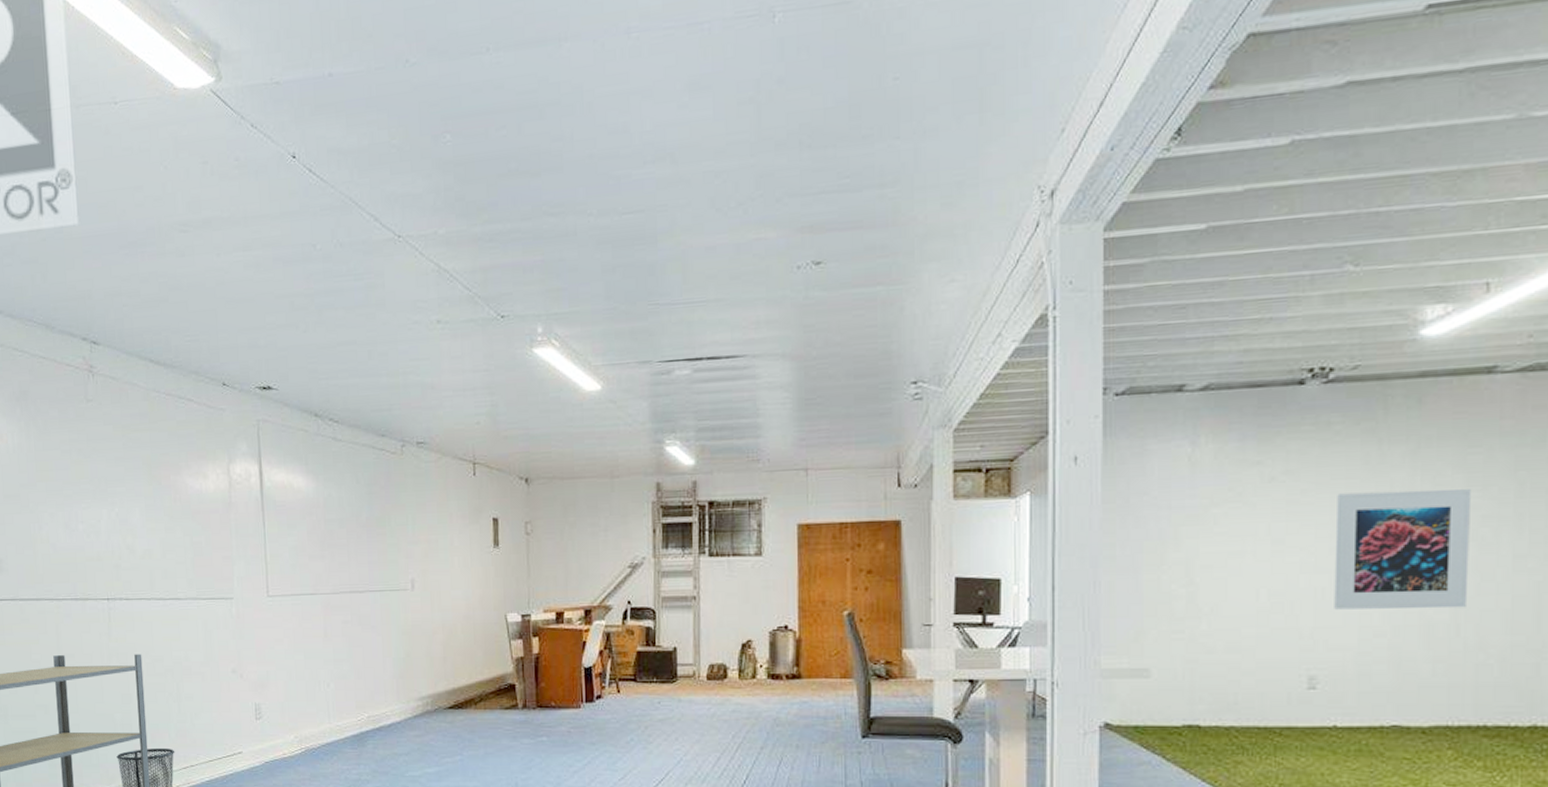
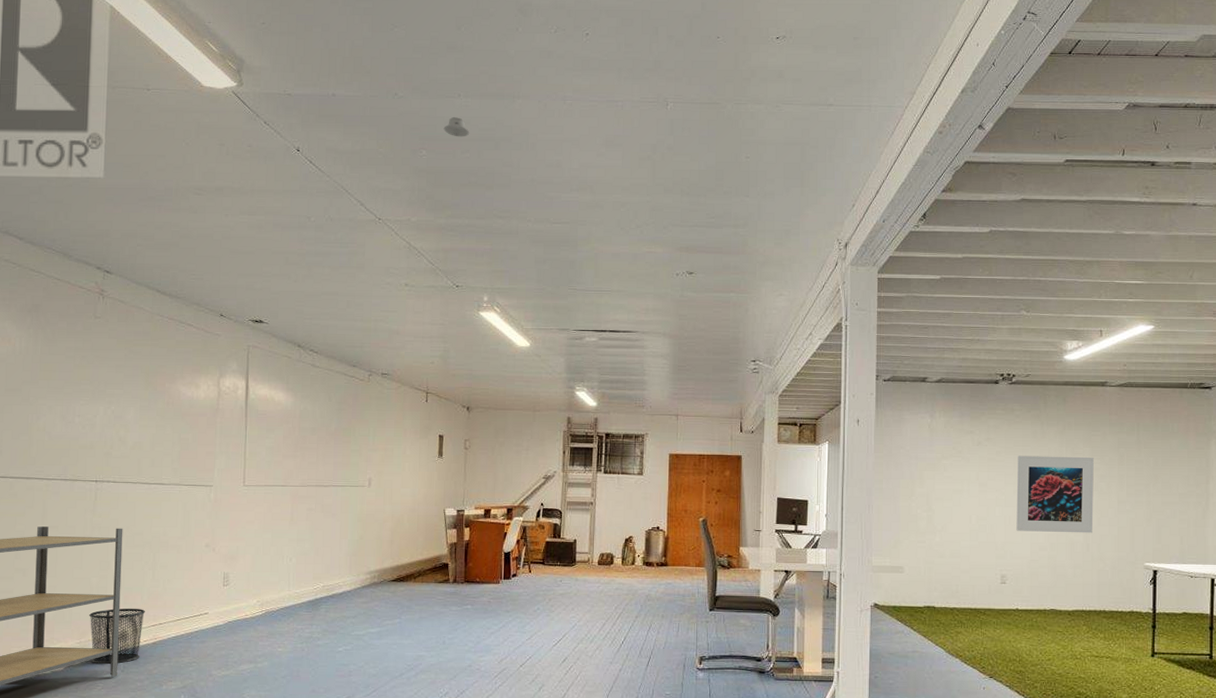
recessed light: none [471,81,505,110] -> present [443,117,470,137]

